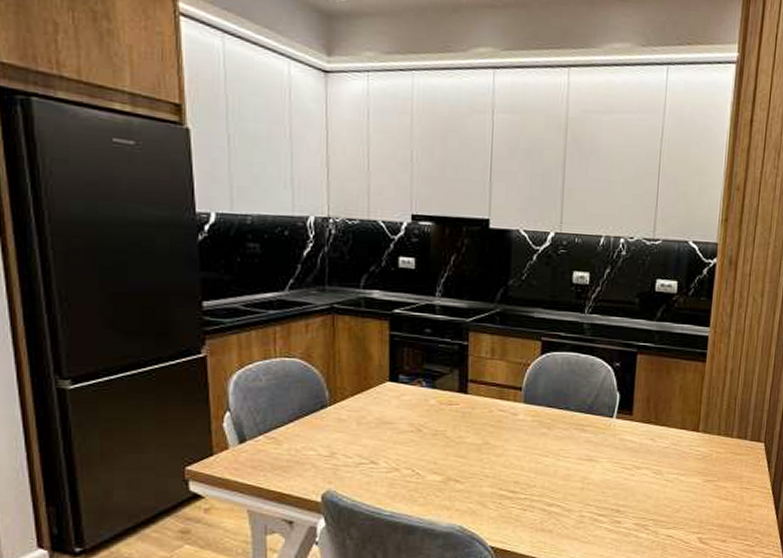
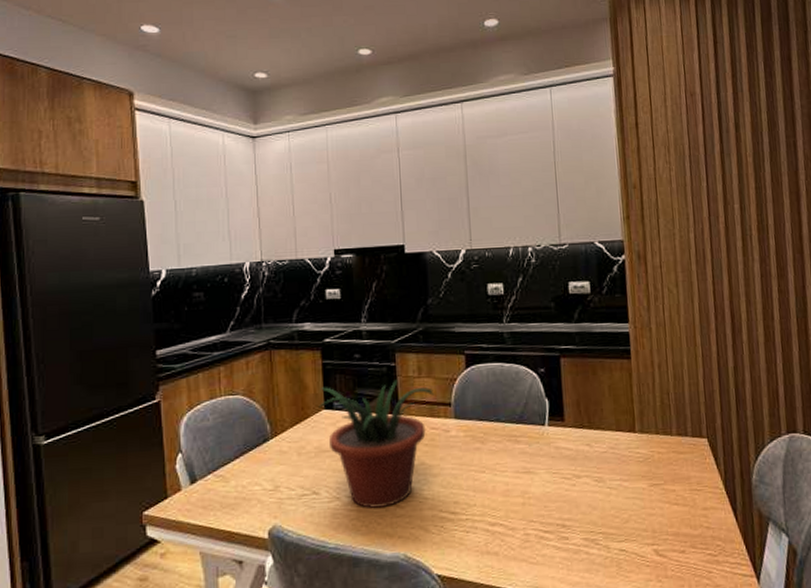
potted plant: none [383,359,506,482] -> present [318,379,435,509]

